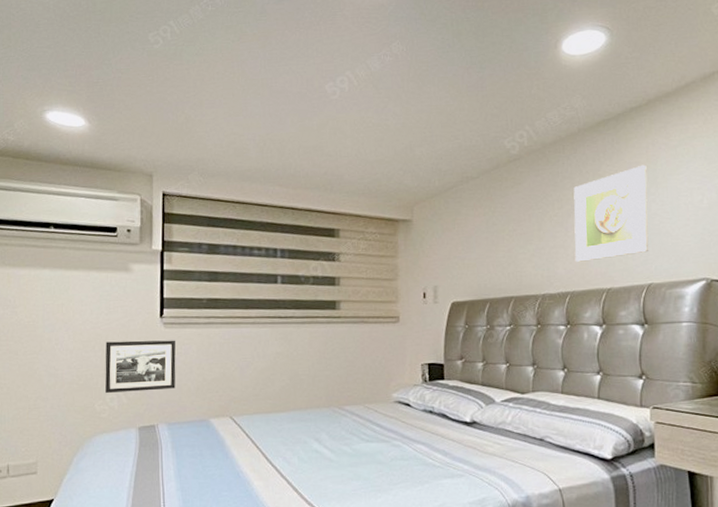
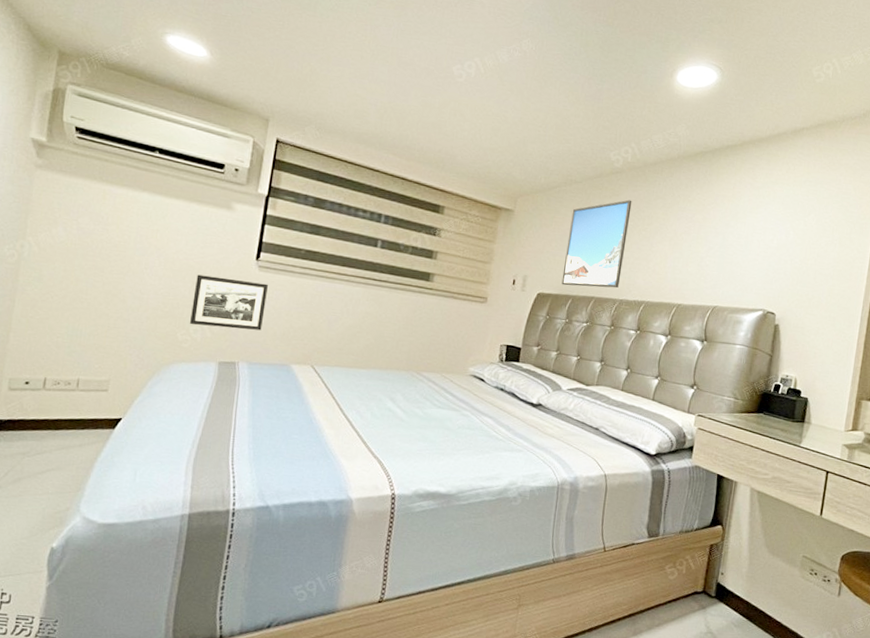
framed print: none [474,186,539,290] -> present [561,199,632,289]
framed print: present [573,164,649,262] -> none [654,198,731,278]

